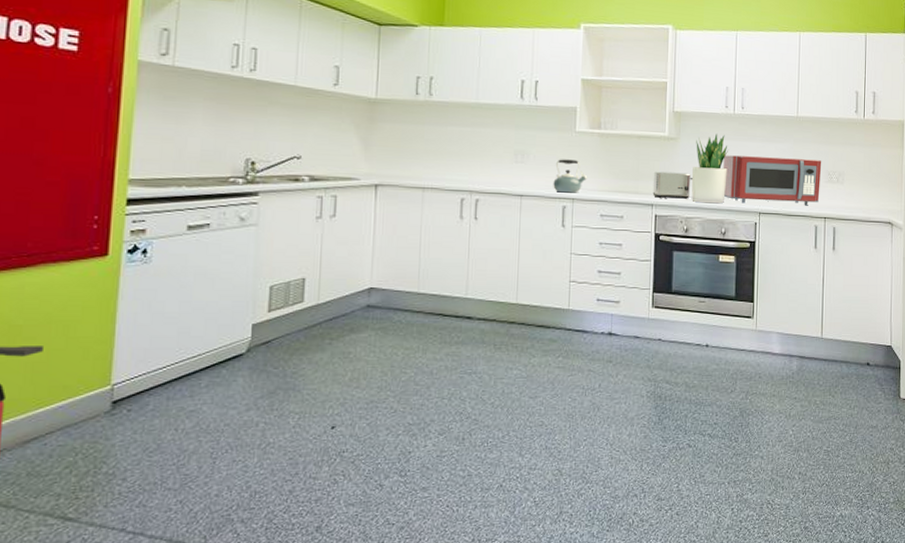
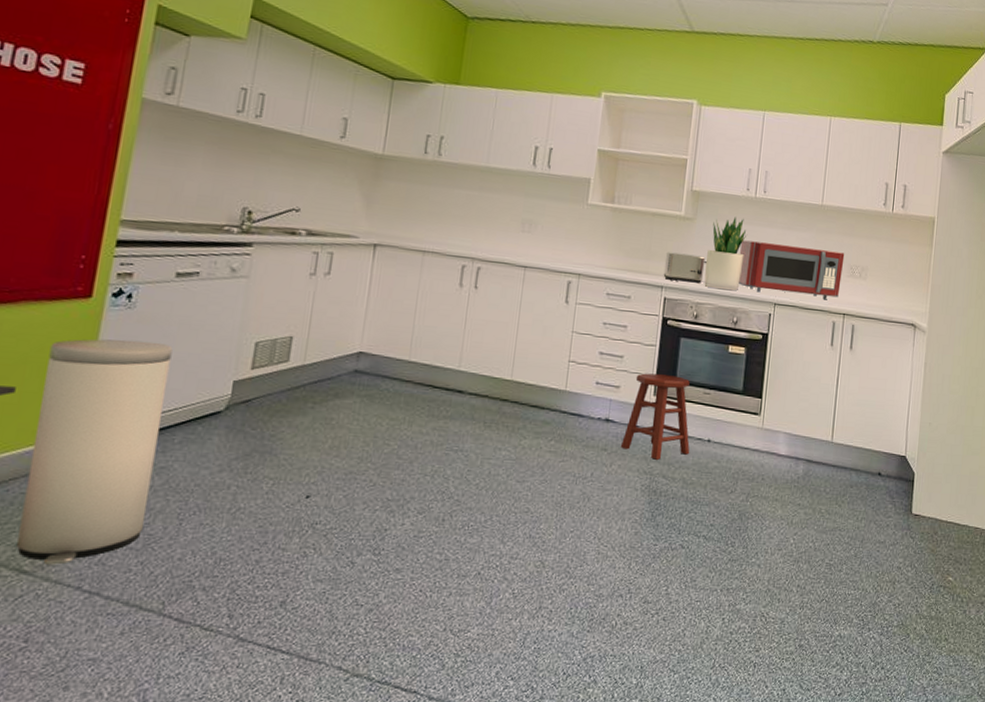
pedal bin: none [58,293,191,511] -> present [15,339,173,565]
kettle: present [553,159,588,193] -> none [559,231,597,269]
stool: none [625,287,690,367] -> present [621,373,690,460]

